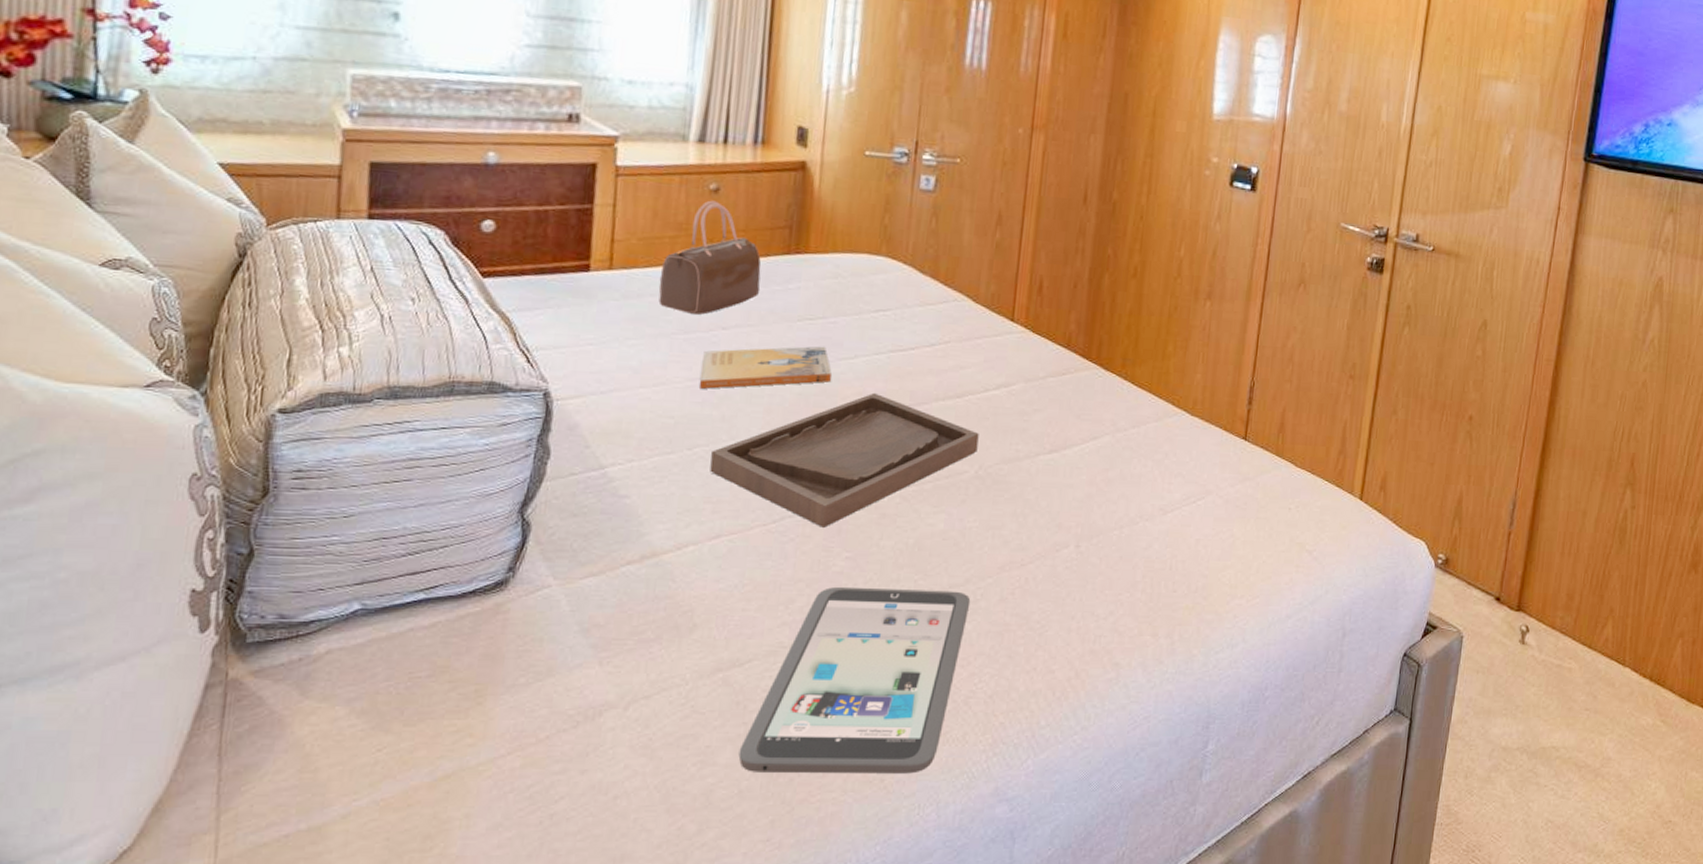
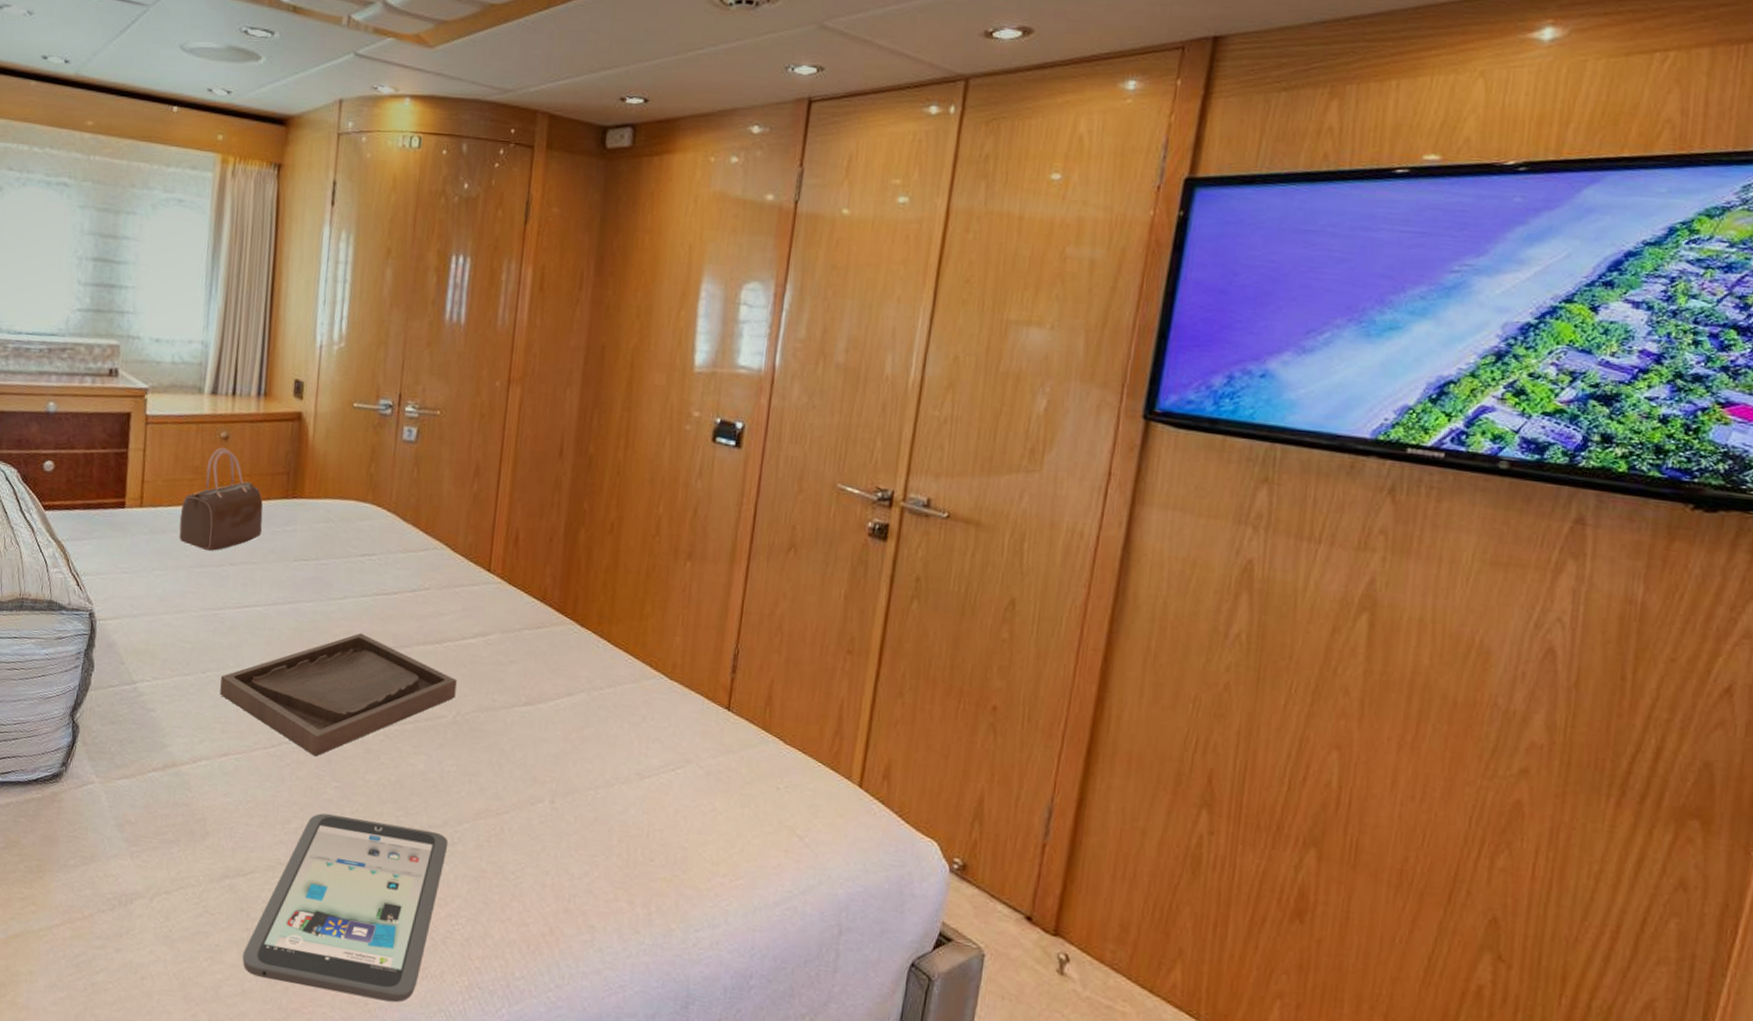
book: present [700,346,832,389] -> none [212,583,323,621]

